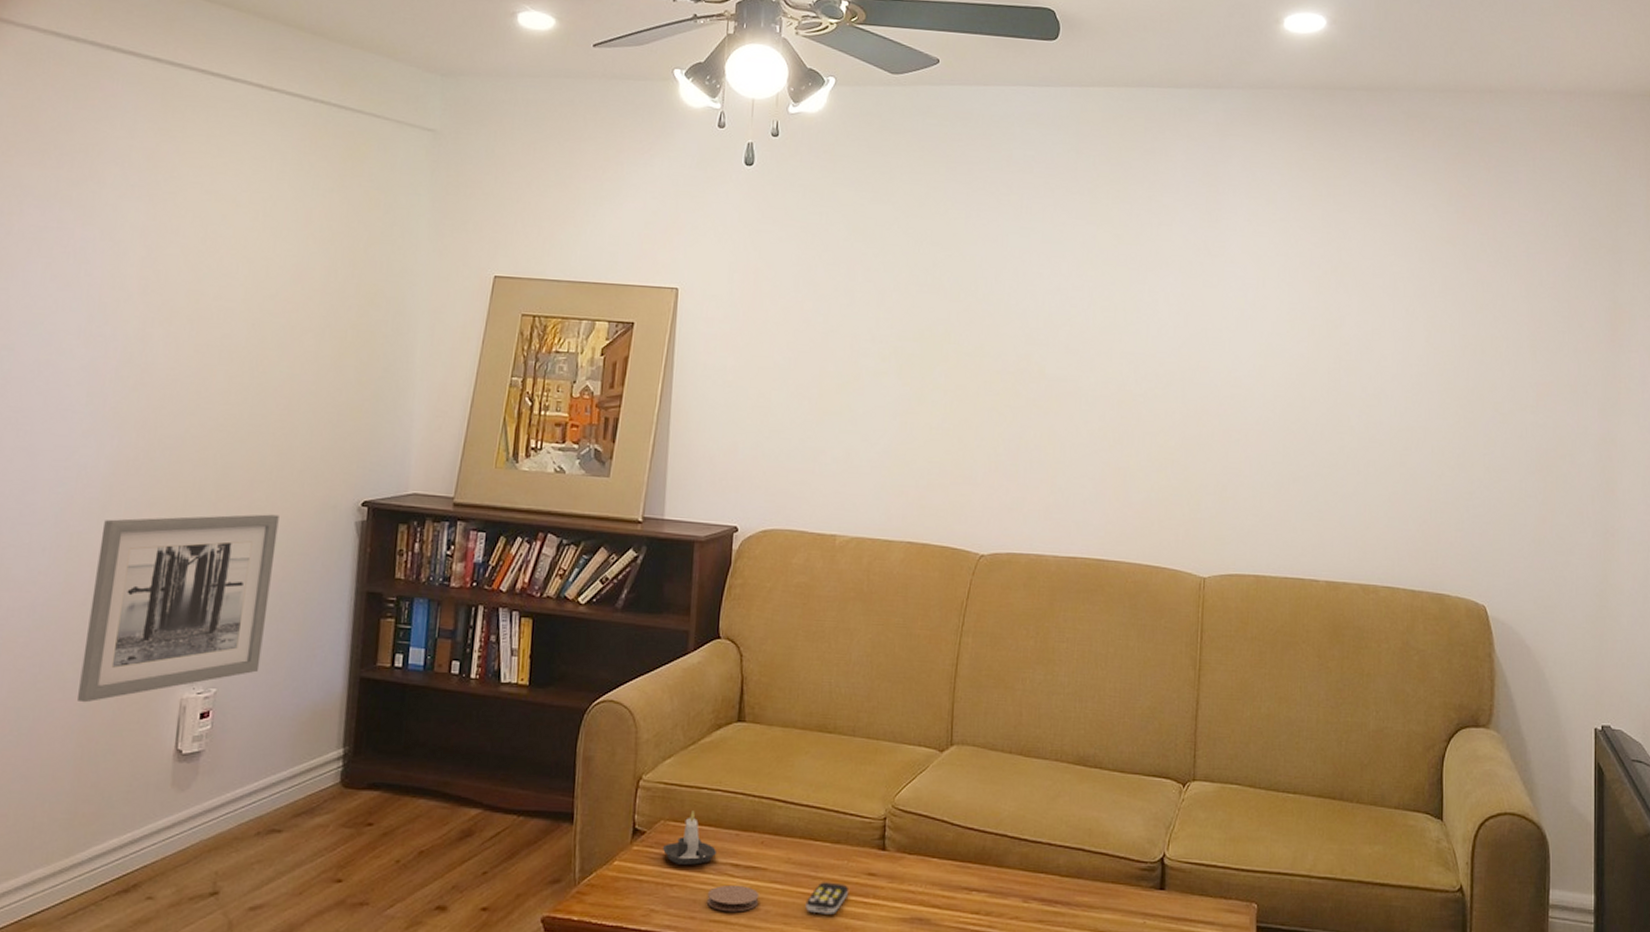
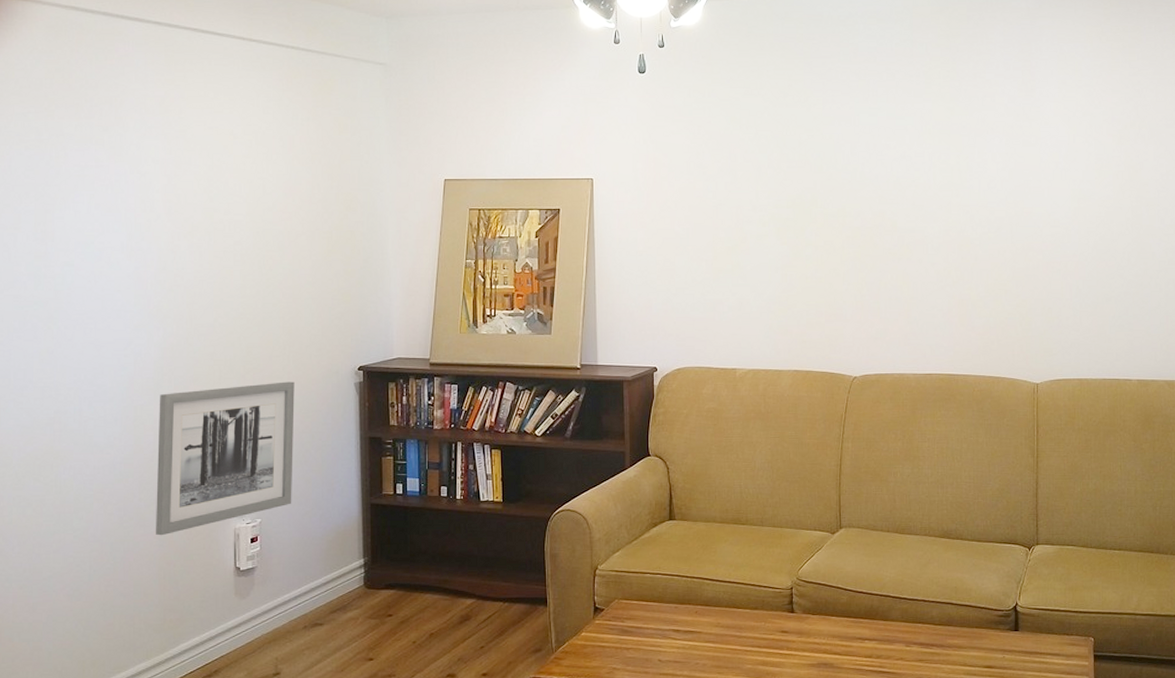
candle: present [663,810,718,865] -> none [619,591,662,632]
coaster: present [706,886,760,912] -> none [656,646,697,667]
remote control: present [805,882,850,915] -> none [734,639,768,664]

